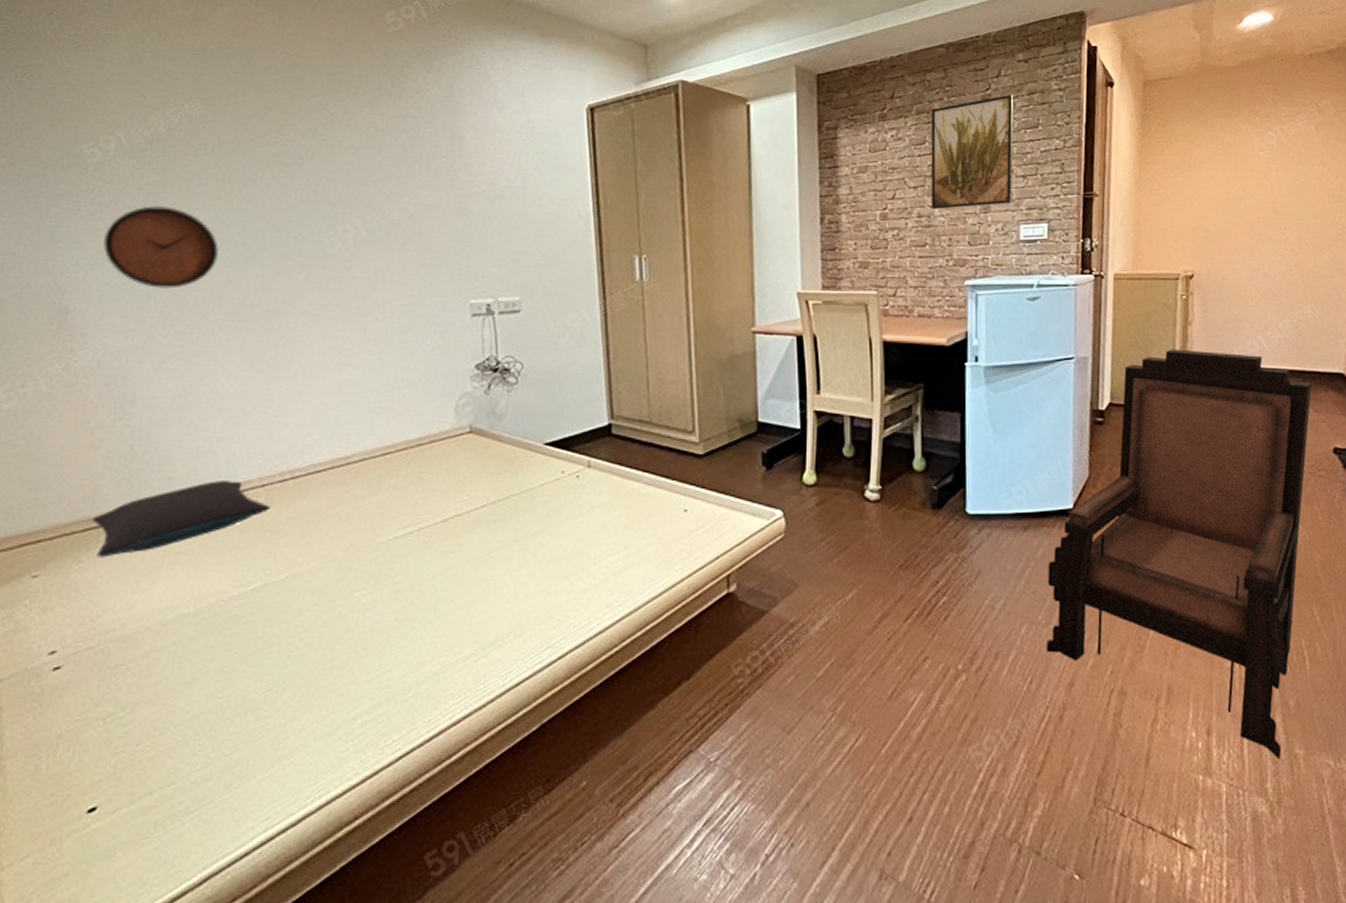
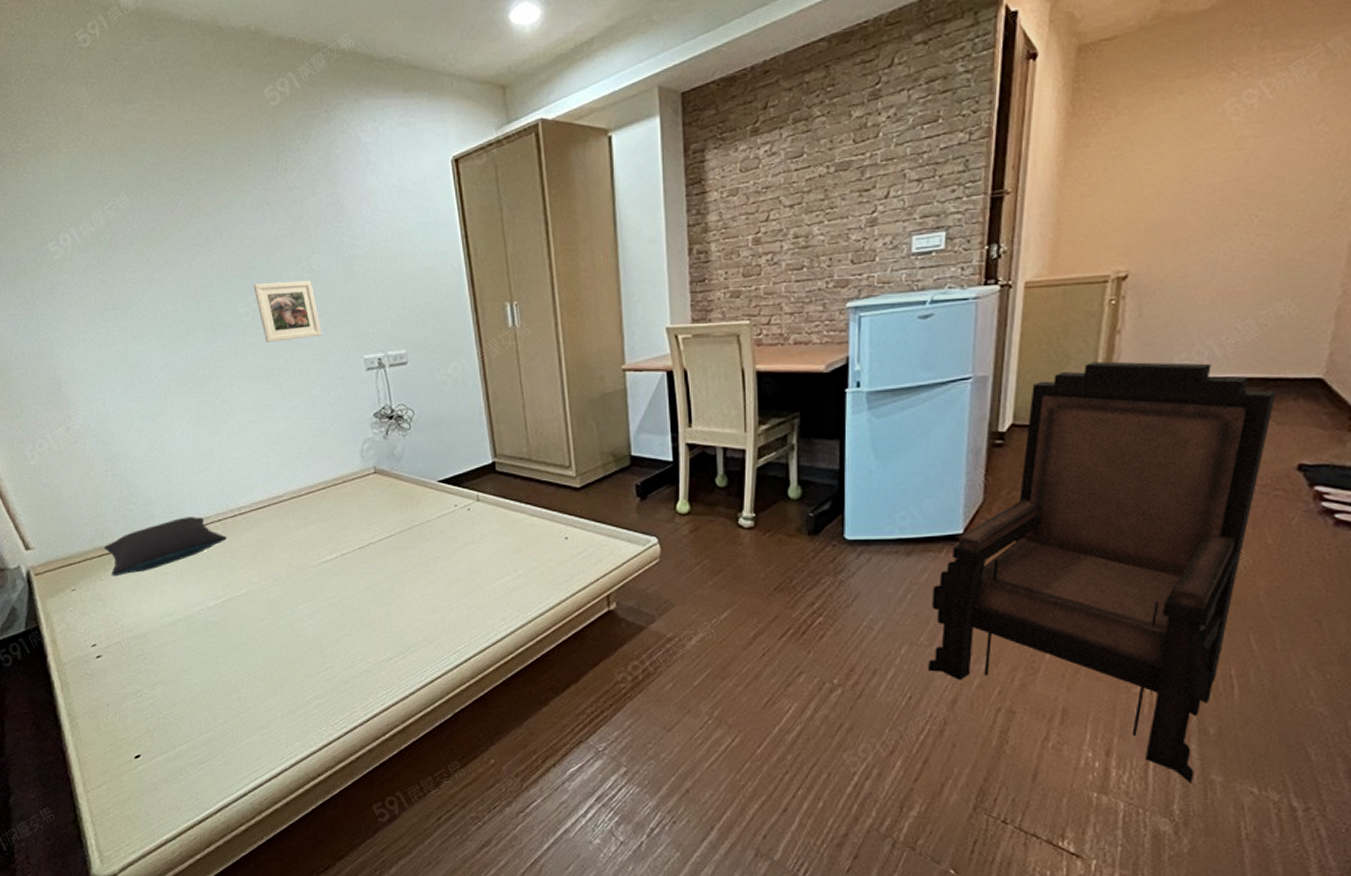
clock: present [103,206,219,289] -> none [75,291,160,362]
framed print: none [345,213,424,278] -> present [253,280,322,342]
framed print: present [930,94,1014,210] -> none [809,85,909,229]

